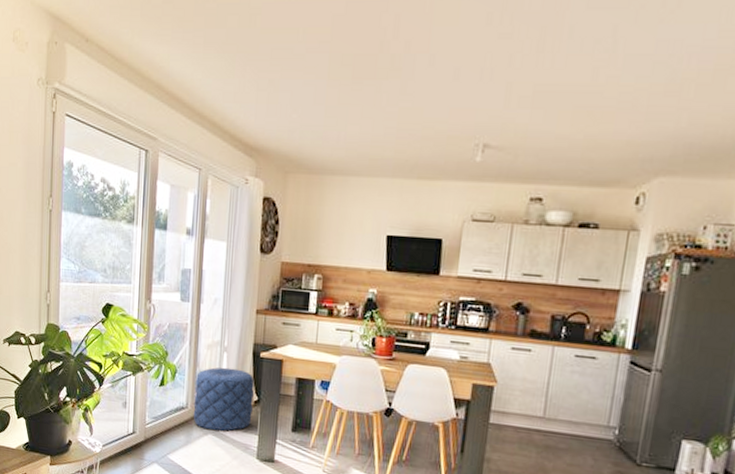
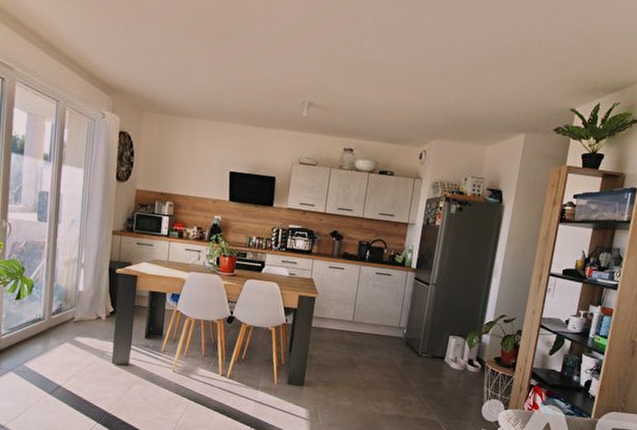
pouf: present [193,367,255,431] -> none [50,282,110,340]

